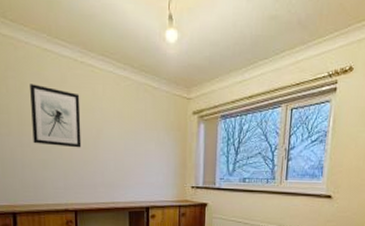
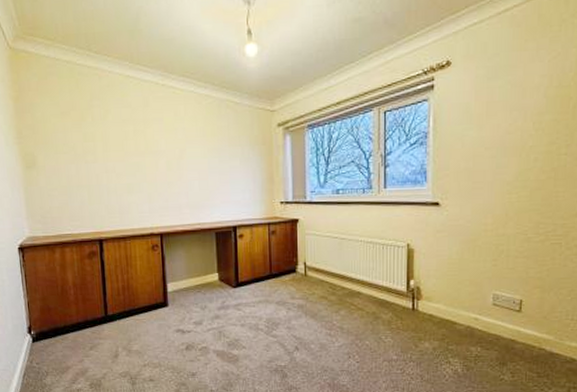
wall art: present [30,84,82,148] -> none [114,110,165,170]

